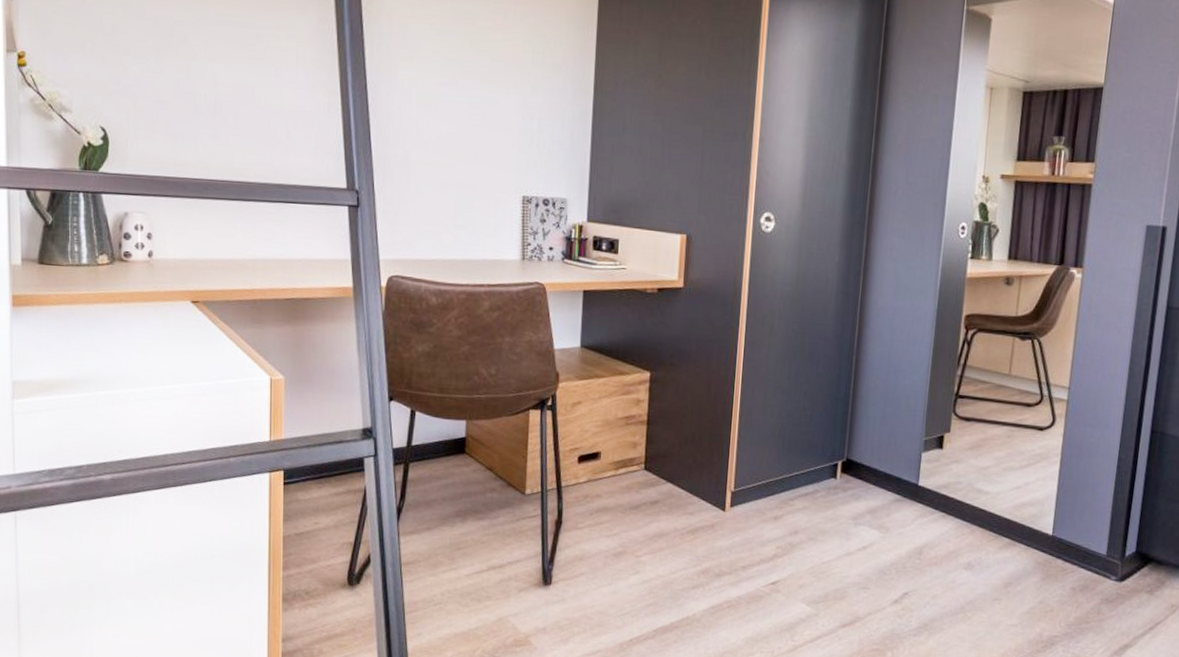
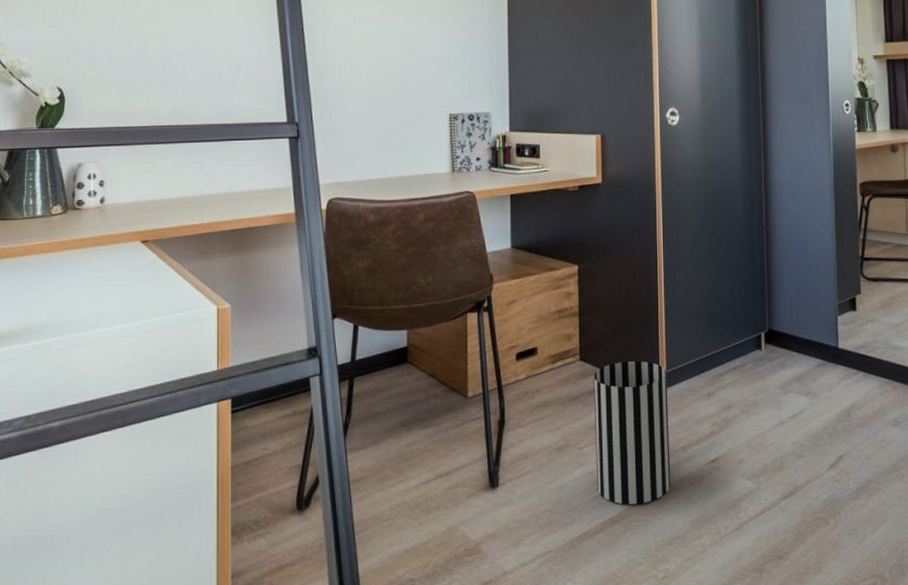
wastebasket: none [651,475,734,617] -> present [593,361,671,505]

